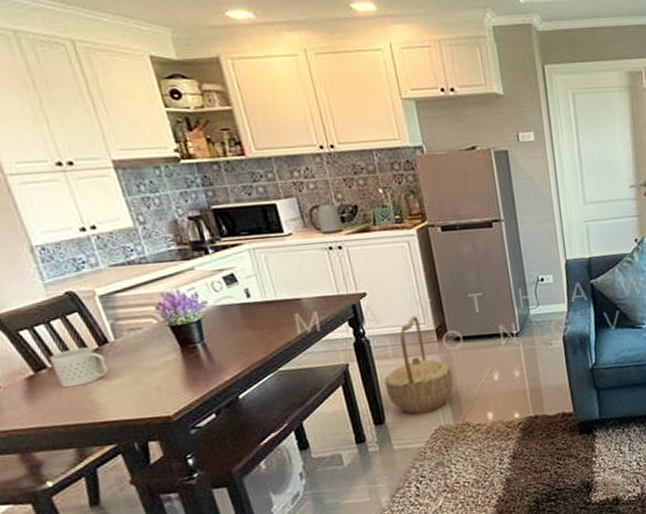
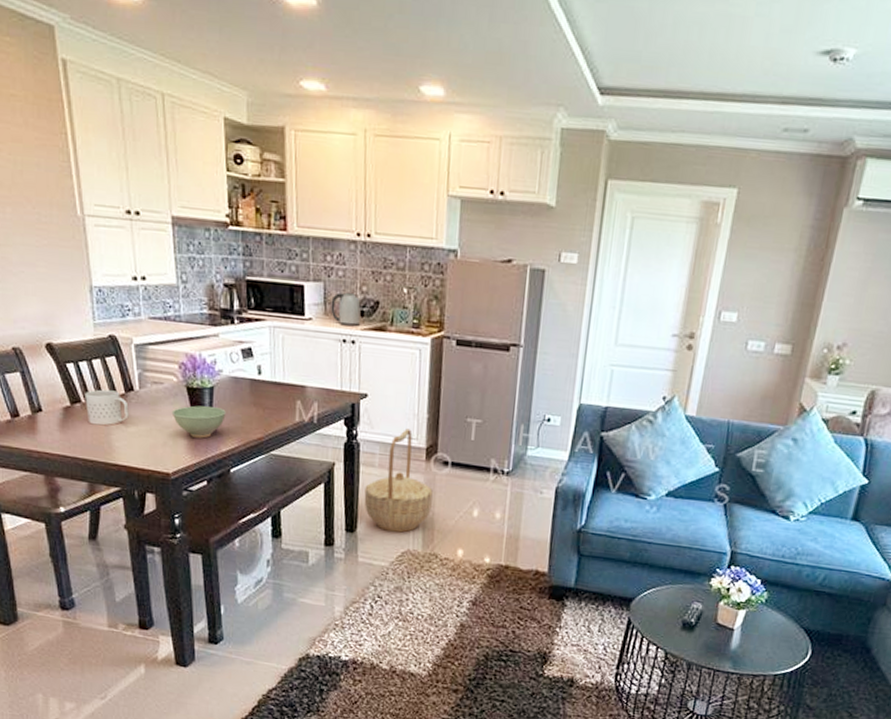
bowl: none [158,338,221,374] -> present [171,405,226,439]

